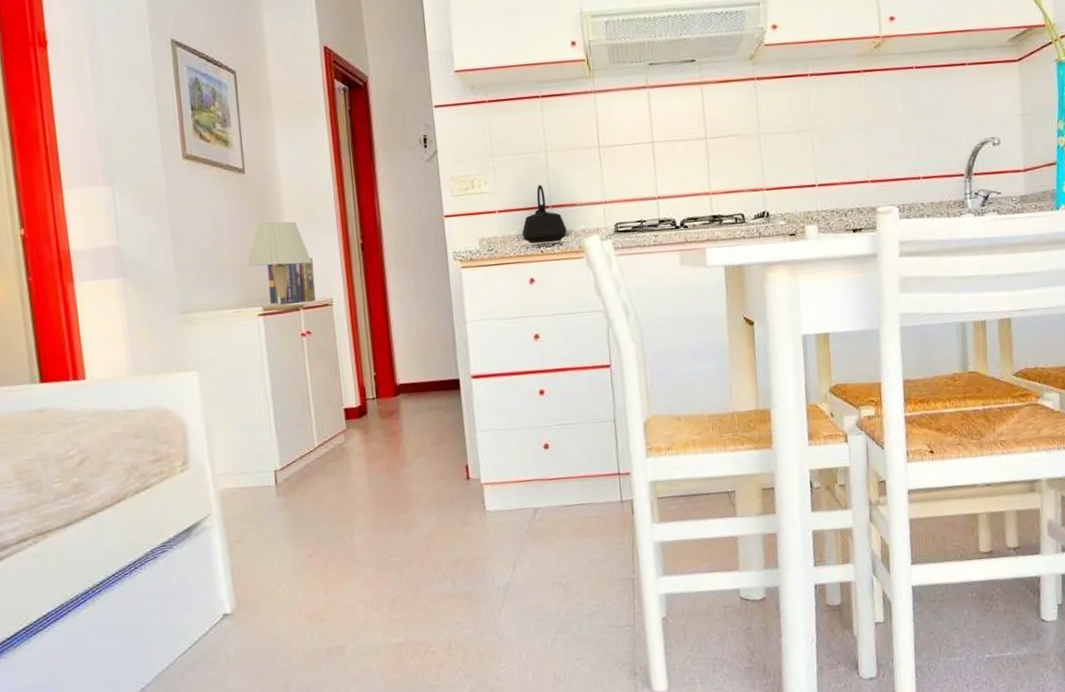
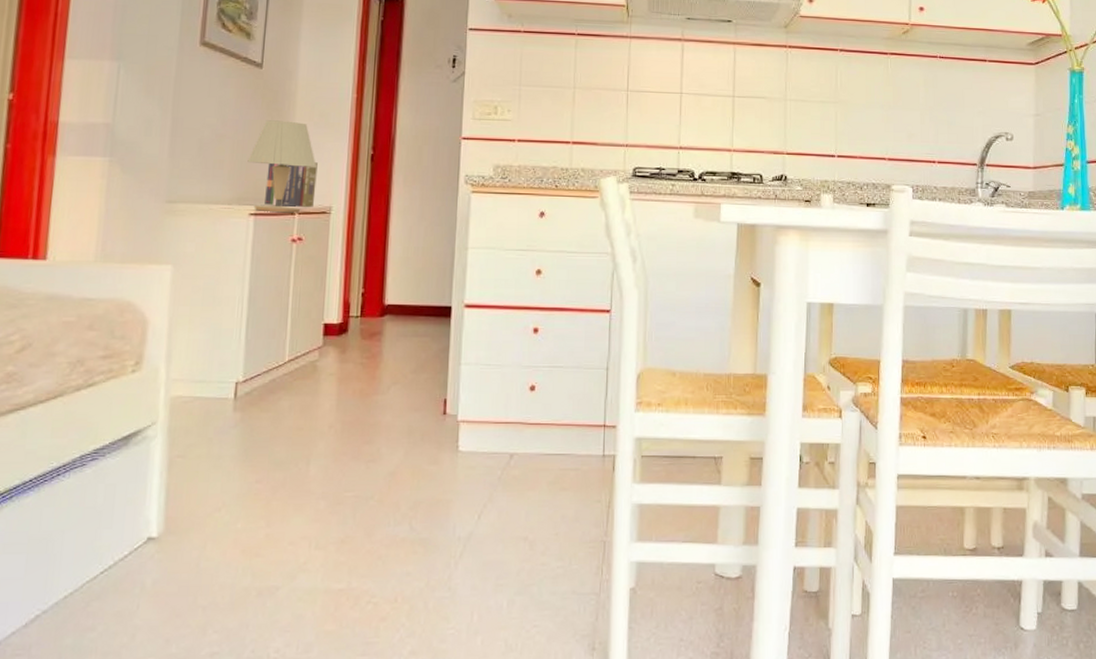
kettle: present [522,184,567,244] -> none [538,119,585,179]

